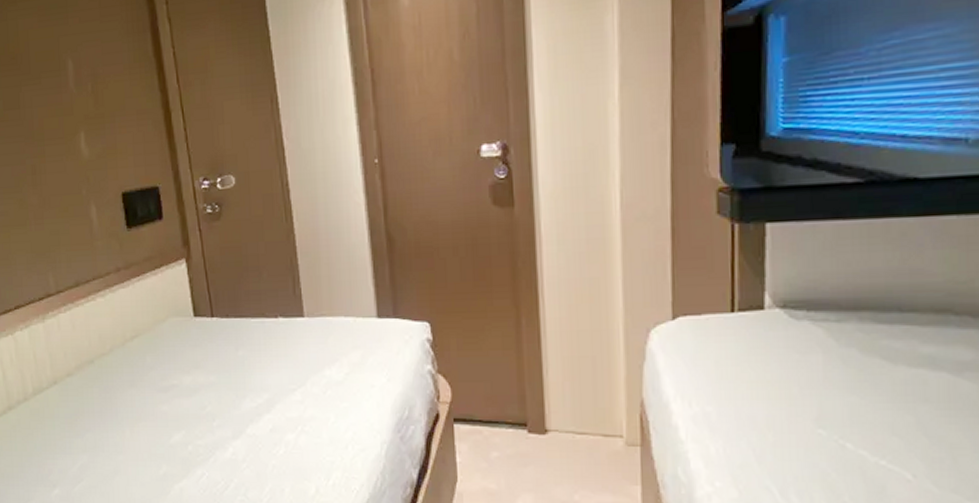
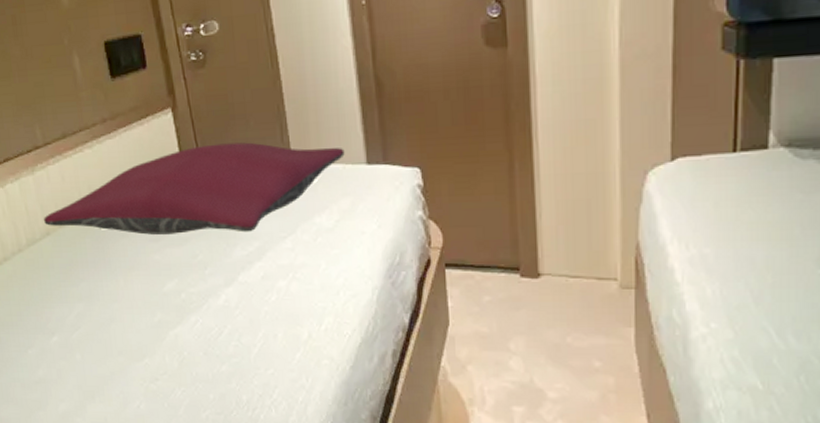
pillow: none [52,294,356,385] -> present [44,142,345,235]

